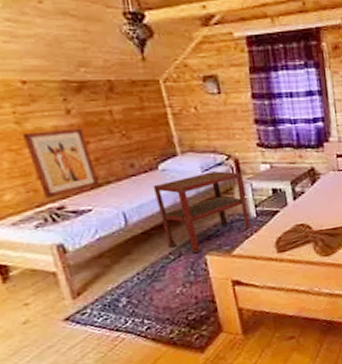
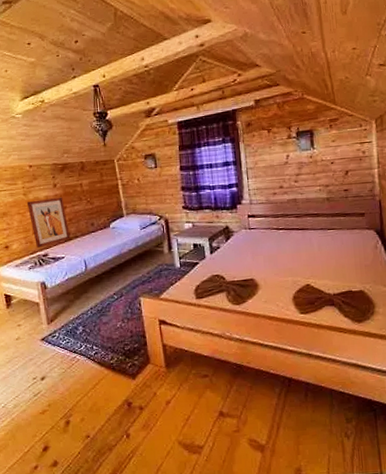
side table: present [153,171,252,254] -> none [105,229,176,295]

